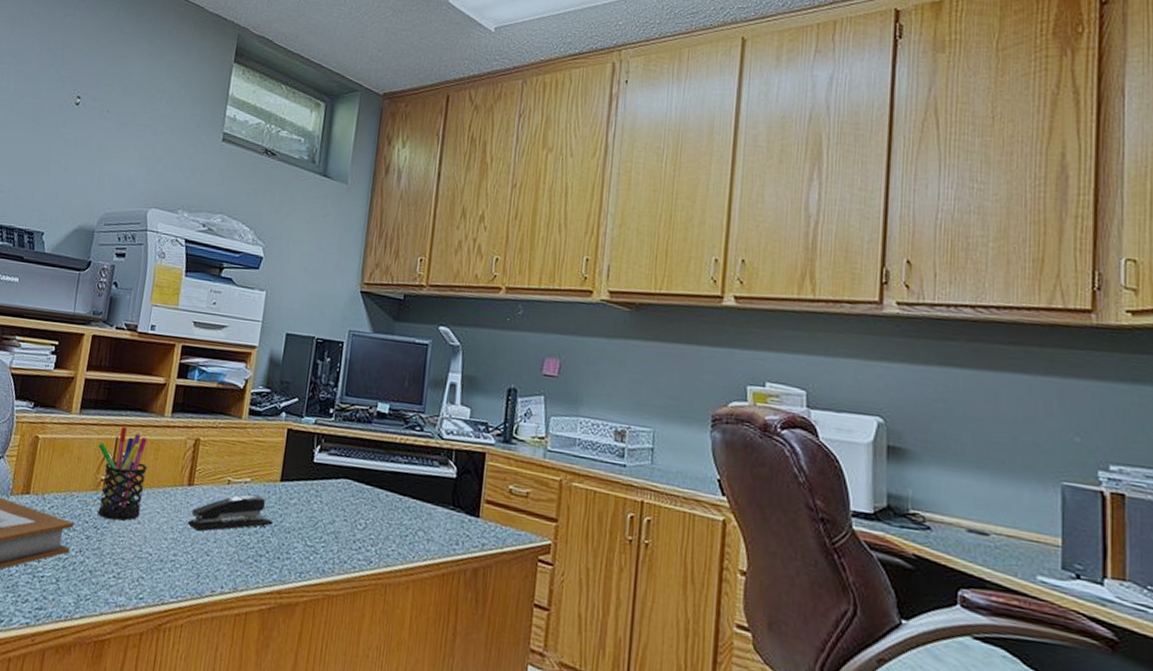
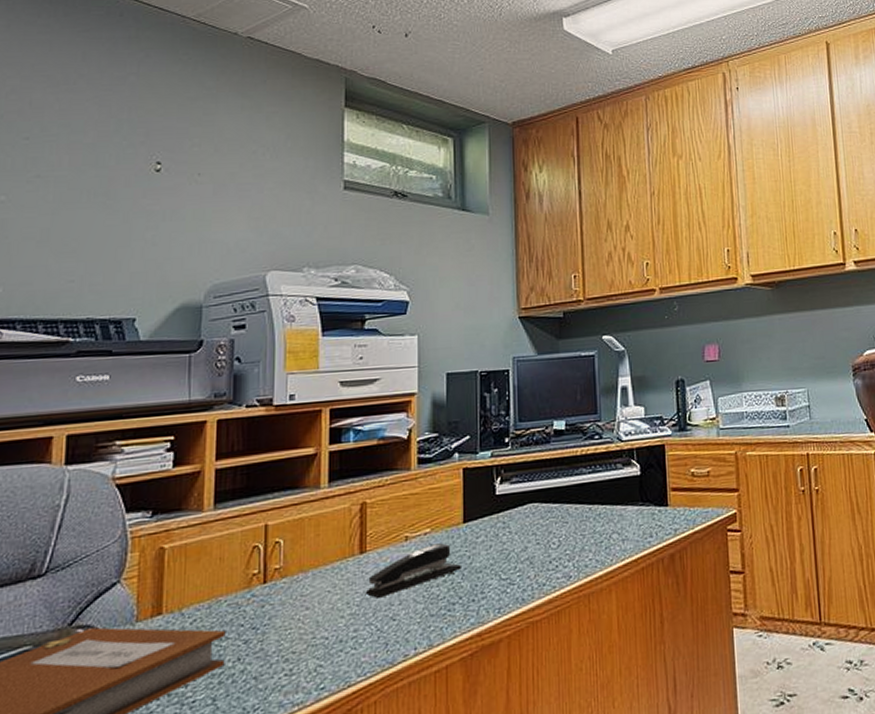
pen holder: present [97,427,148,521] -> none [244,510,308,615]

